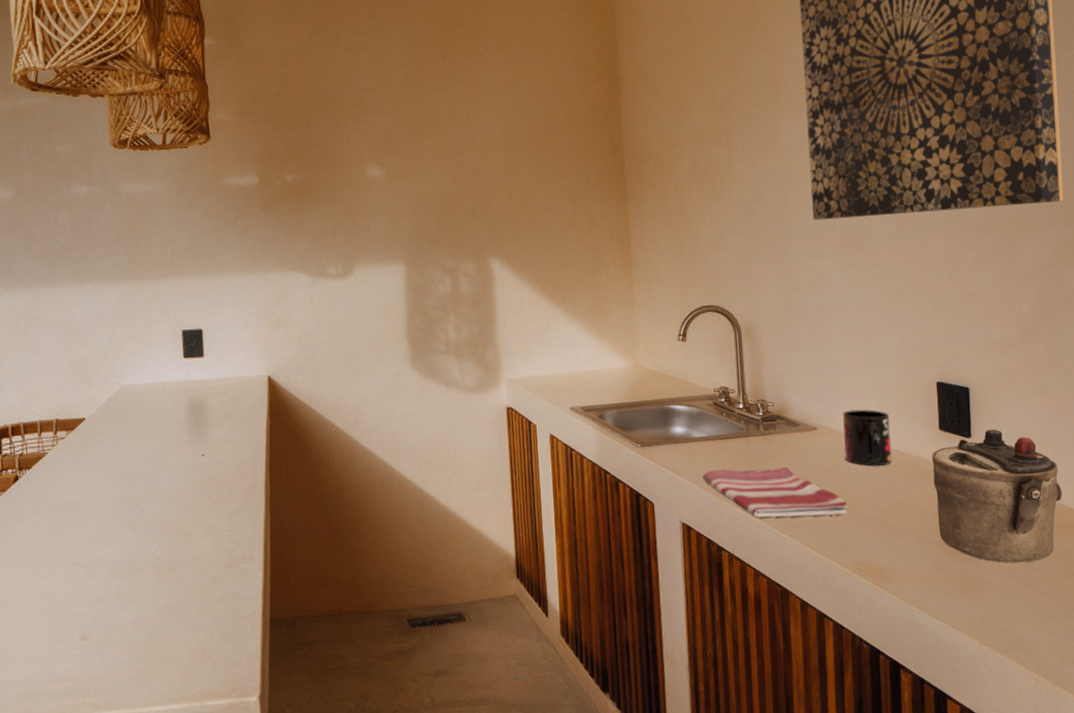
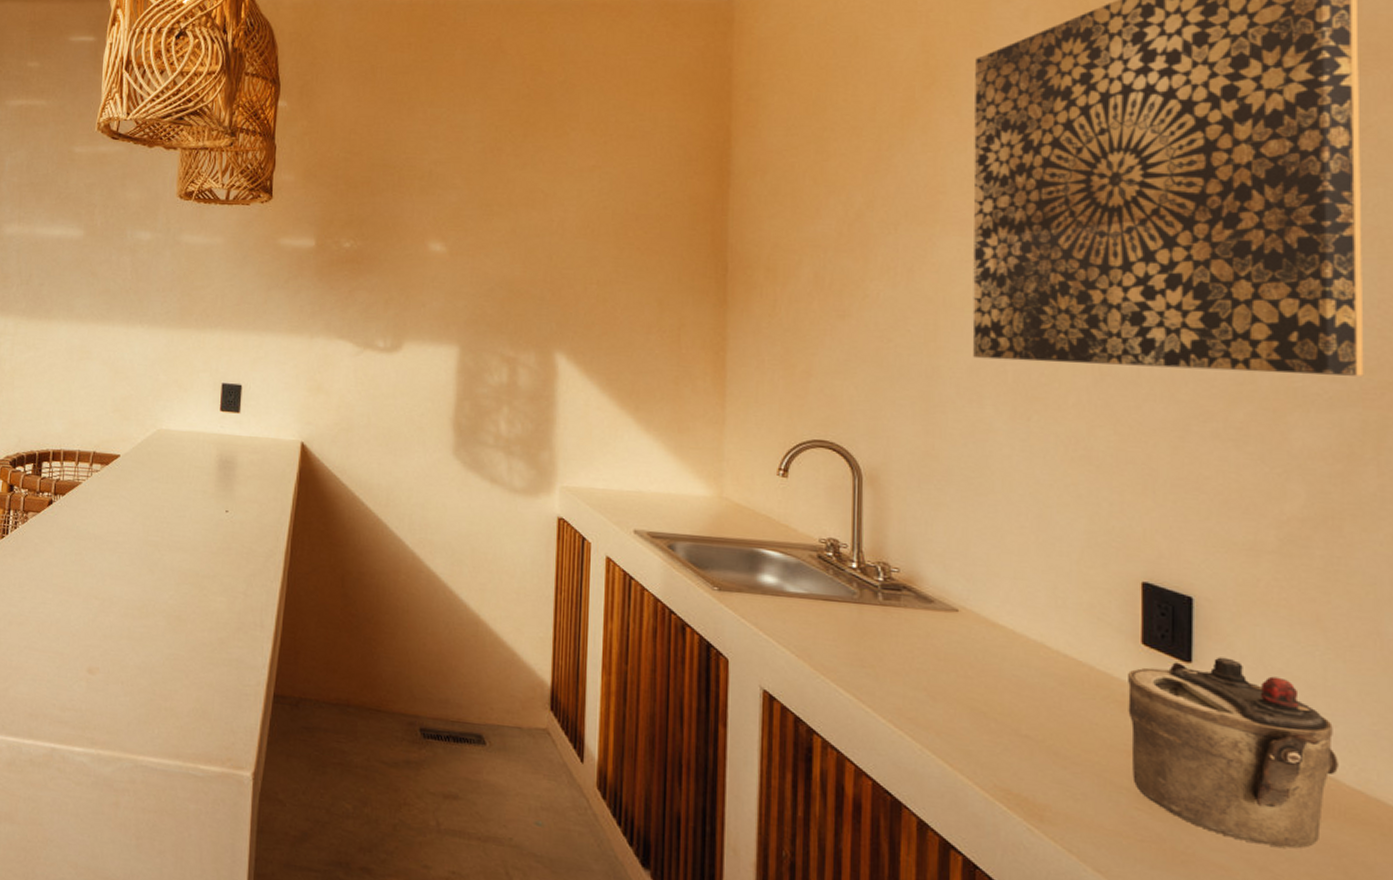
dish towel: present [702,467,848,518] -> none [795,635,996,725]
mug: present [842,409,892,466] -> none [996,595,1067,675]

